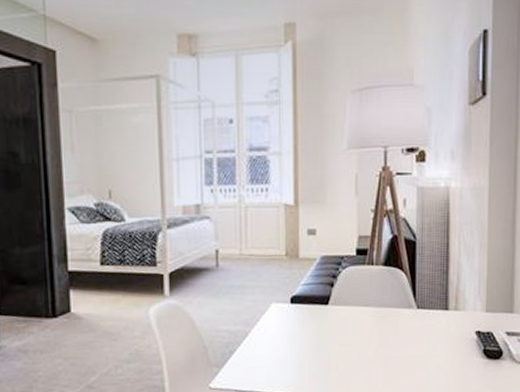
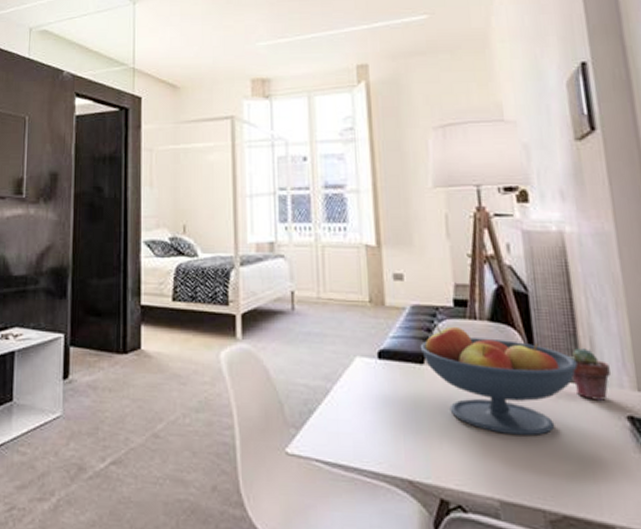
fruit bowl: none [326,271,446,354] -> present [420,326,578,437]
potted succulent: none [441,283,469,322] -> present [570,348,610,401]

